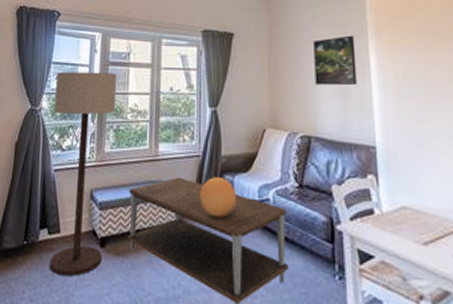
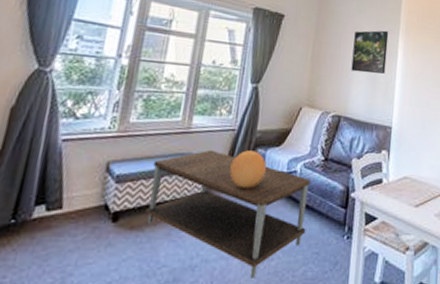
floor lamp: present [49,71,118,277] -> none [43,30,155,256]

